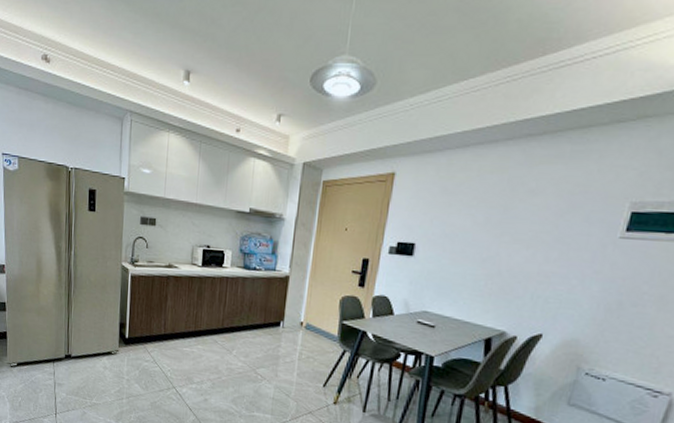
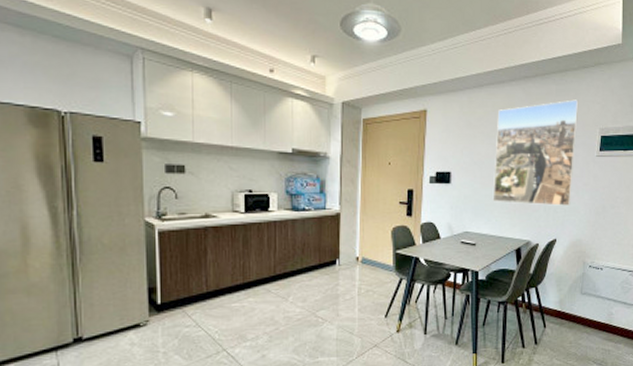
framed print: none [463,164,604,296] -> present [492,99,579,206]

